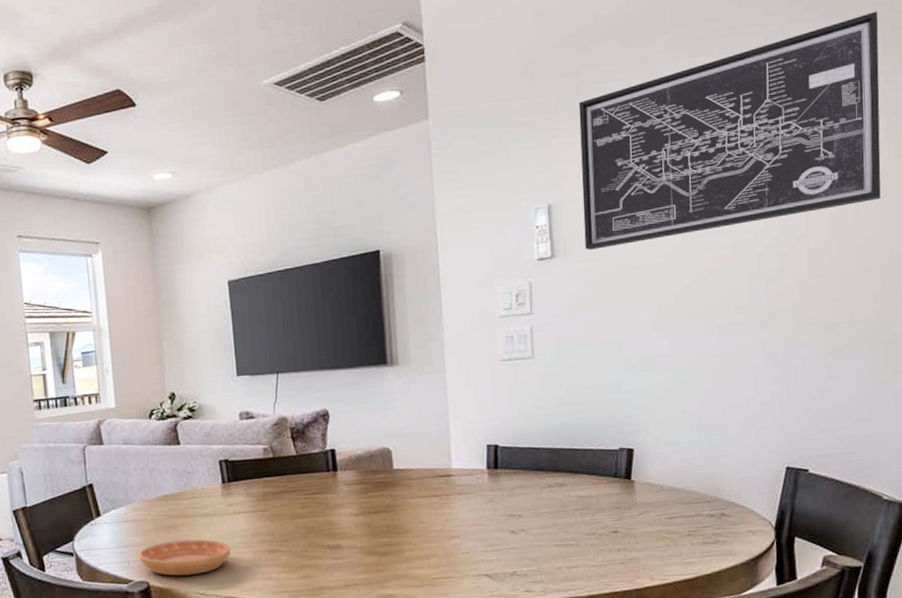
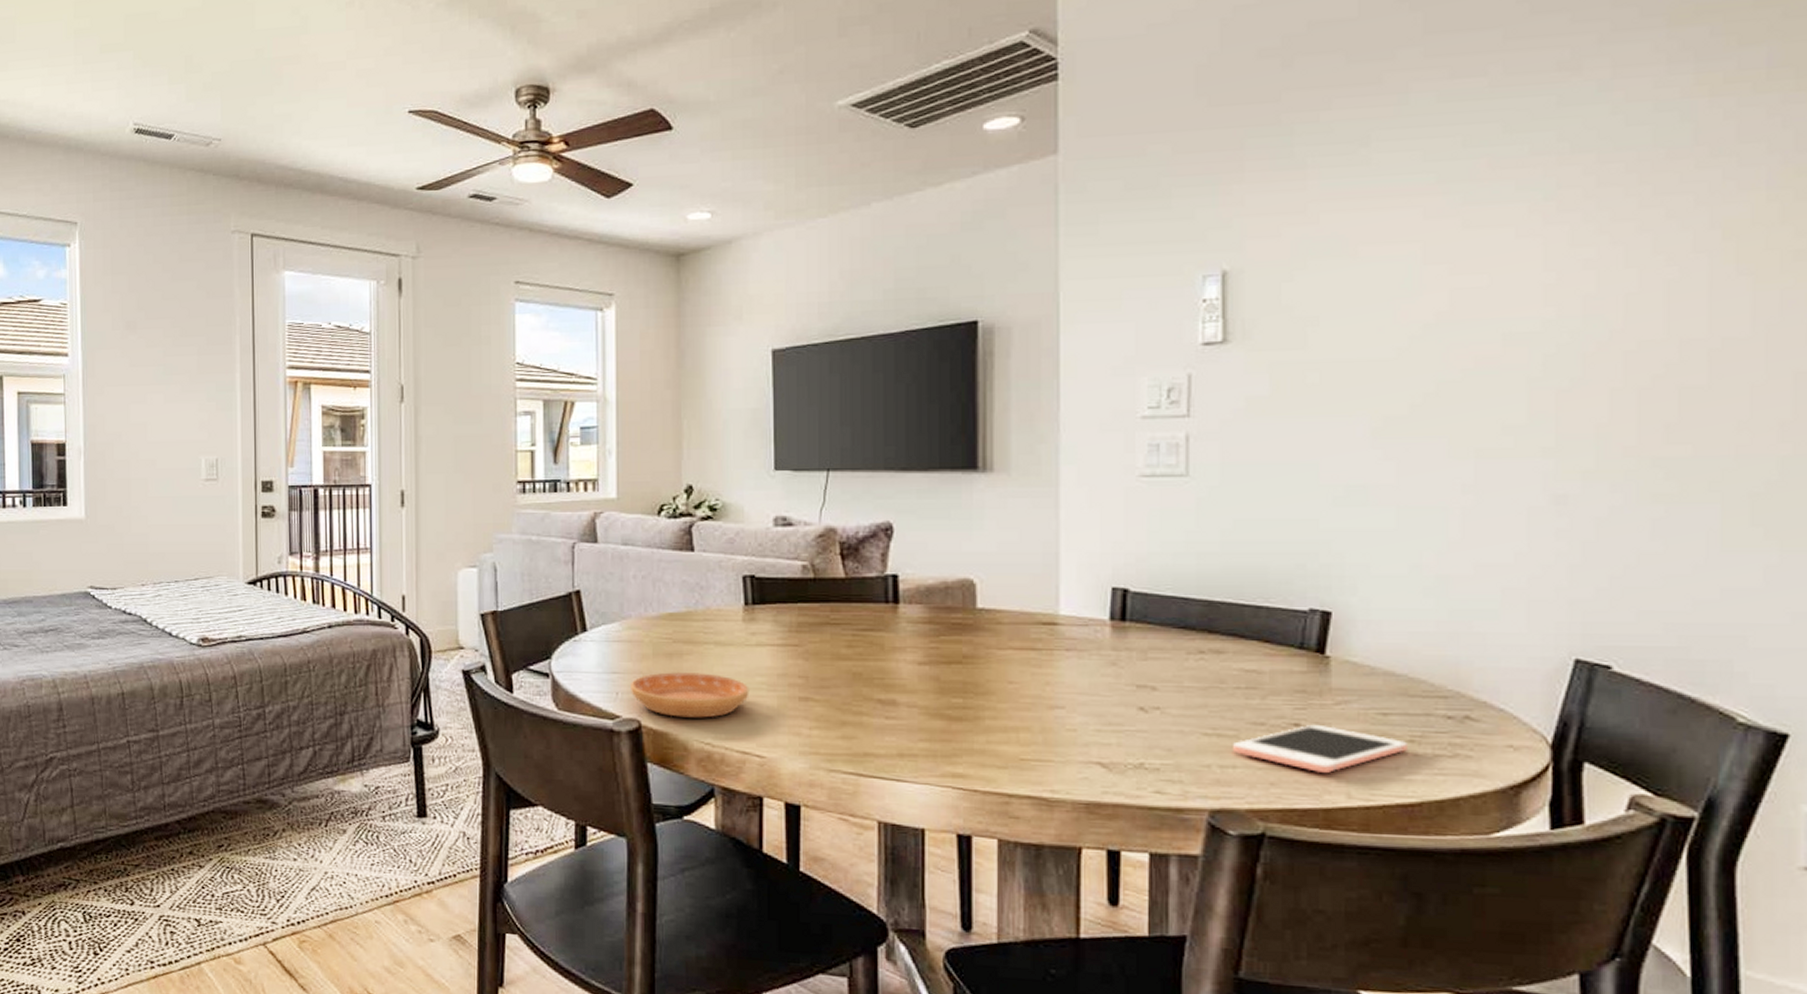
cell phone: none [575,530,687,564] -> present [1233,724,1407,773]
wall art: present [578,11,881,250] -> none [1274,15,1761,335]

